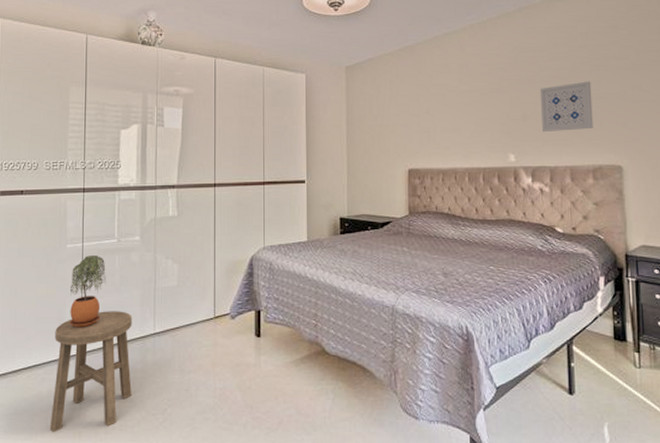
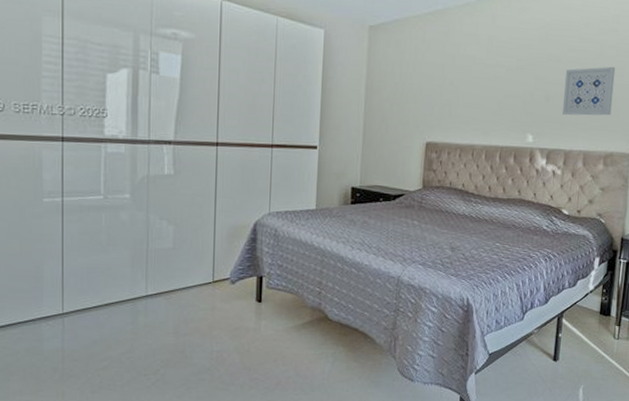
stool: present [49,311,132,433] -> none [28,271,122,392]
potted plant: present [69,256,106,328] -> none [48,212,91,287]

